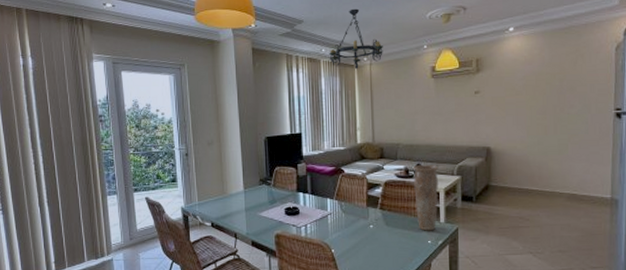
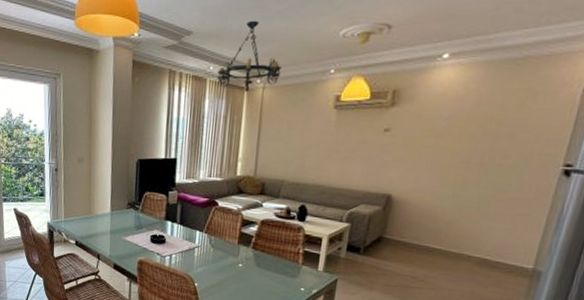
vase: present [412,165,439,231] -> none [292,206,326,279]

